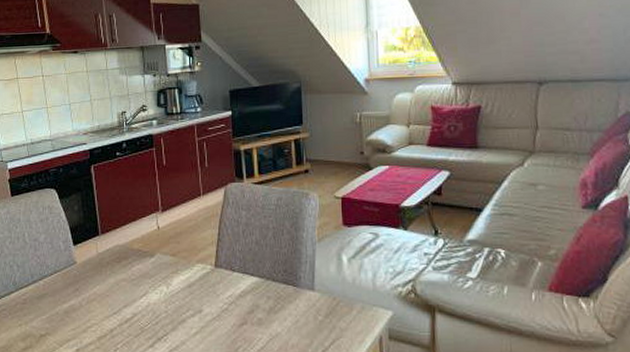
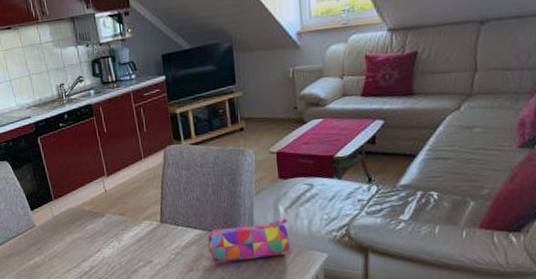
pencil case: none [264,269,353,317] -> present [207,218,290,264]

